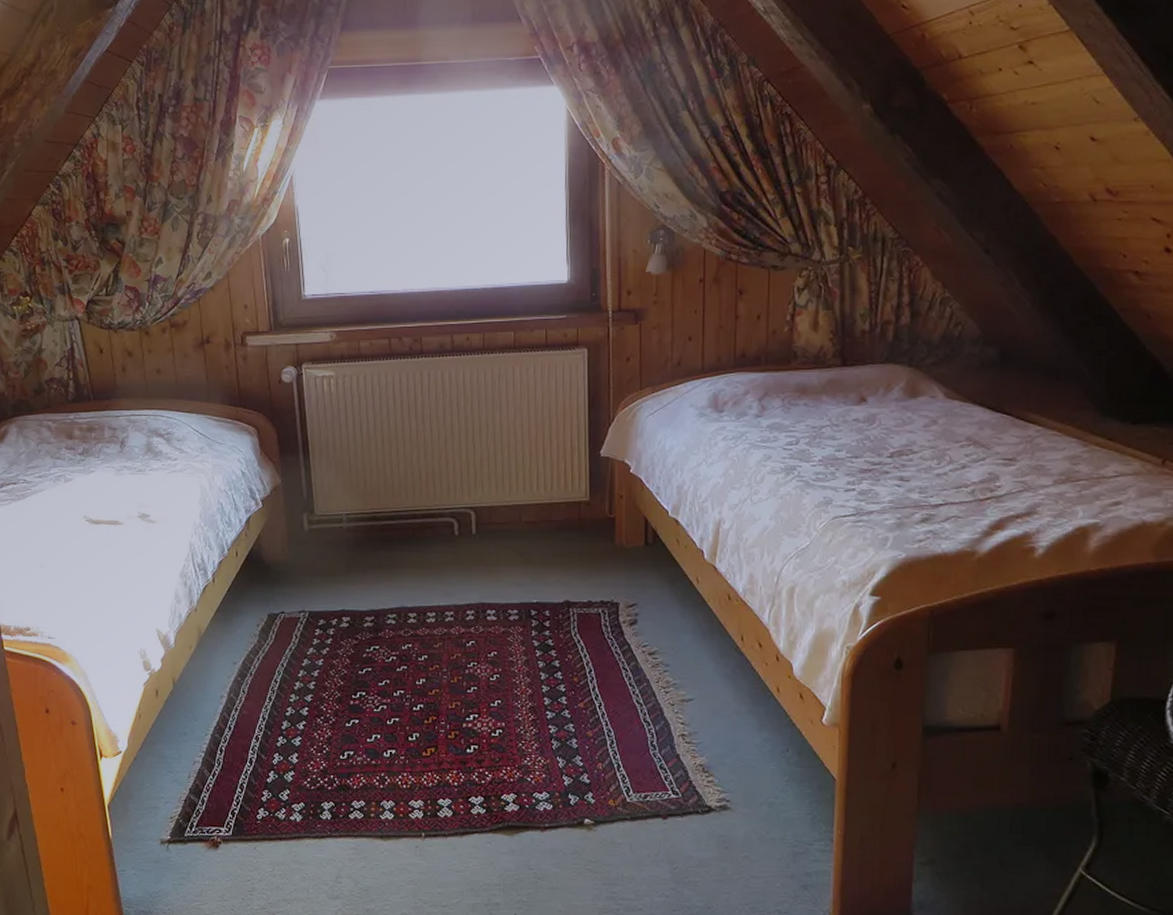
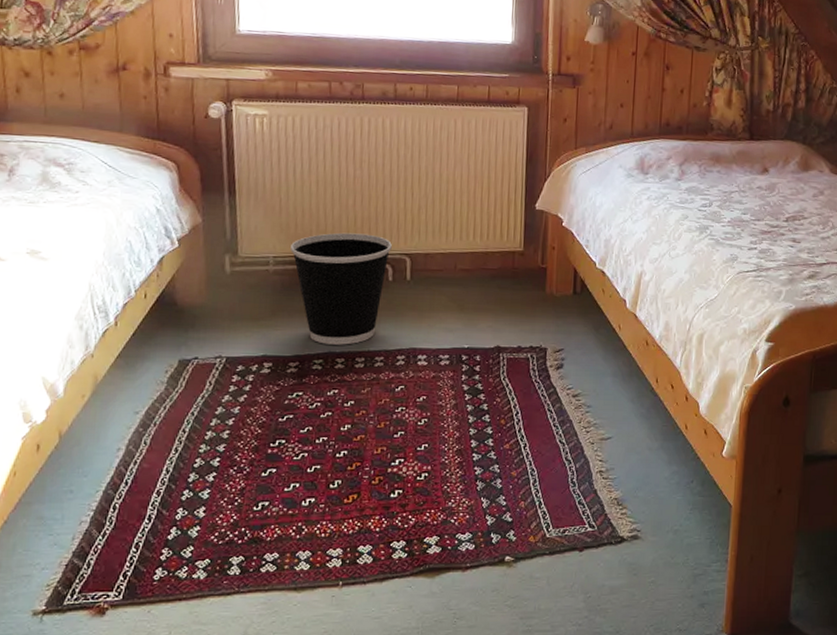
wastebasket: none [361,488,456,600] -> present [291,232,392,345]

